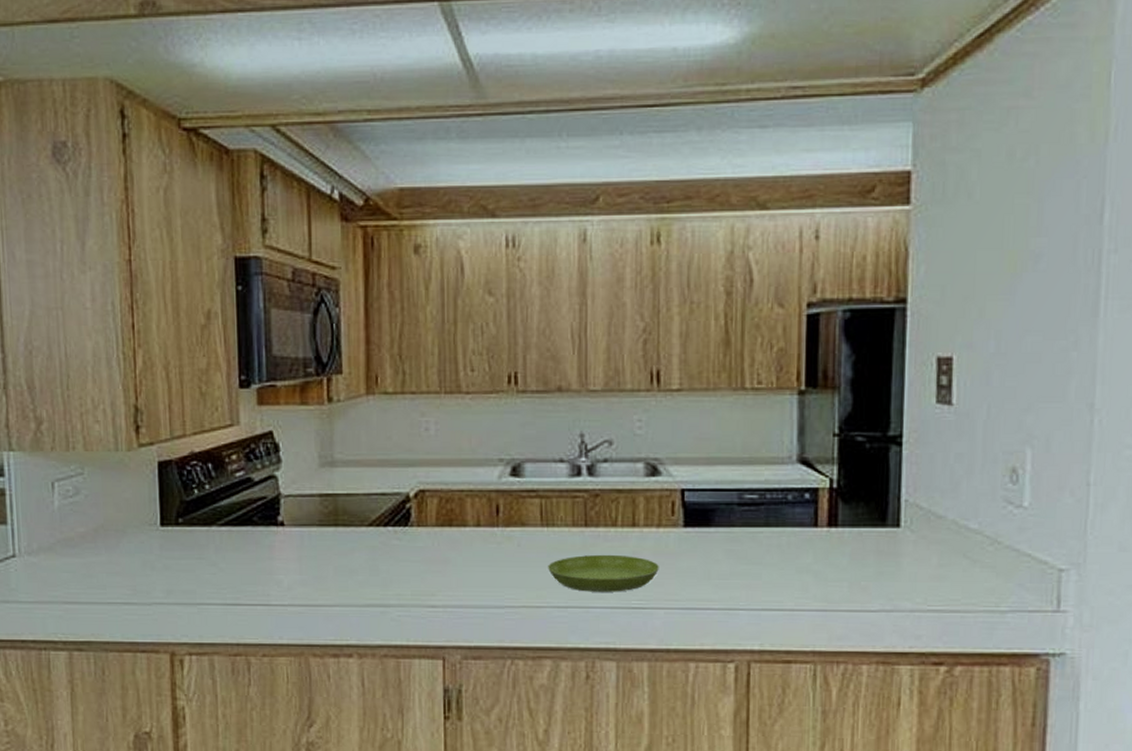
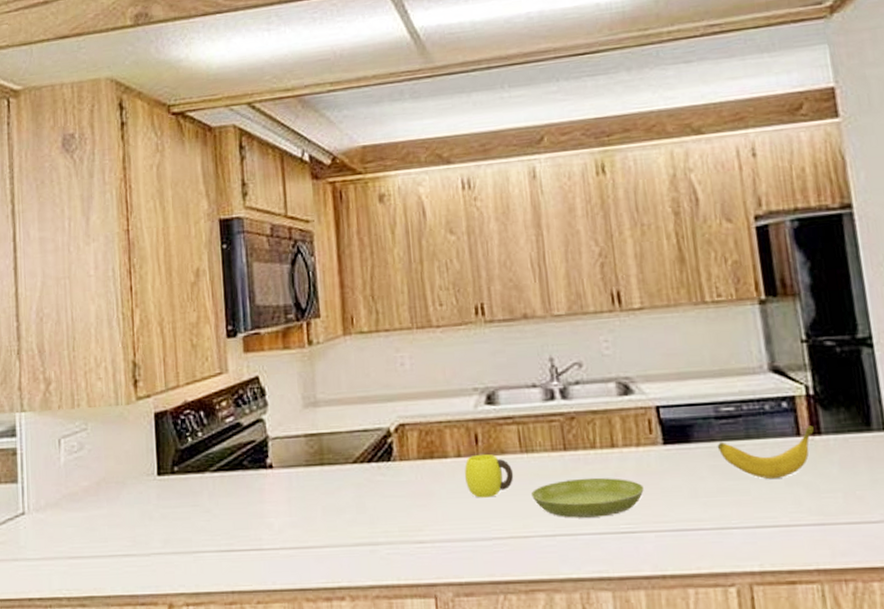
cup: none [482,526,532,568] -> present [464,454,514,498]
banana: none [736,517,831,565] -> present [717,425,814,479]

